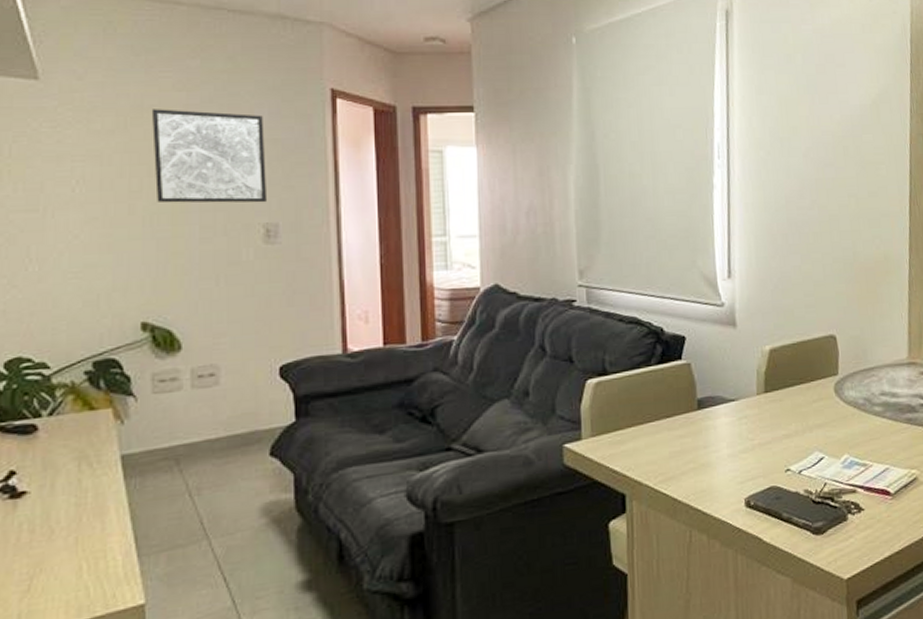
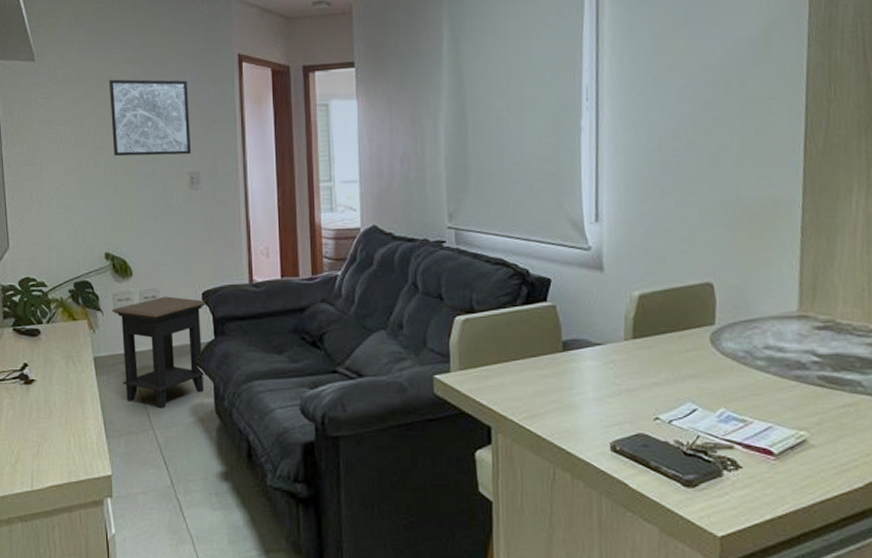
side table: none [149,373,284,513] -> present [111,296,206,409]

